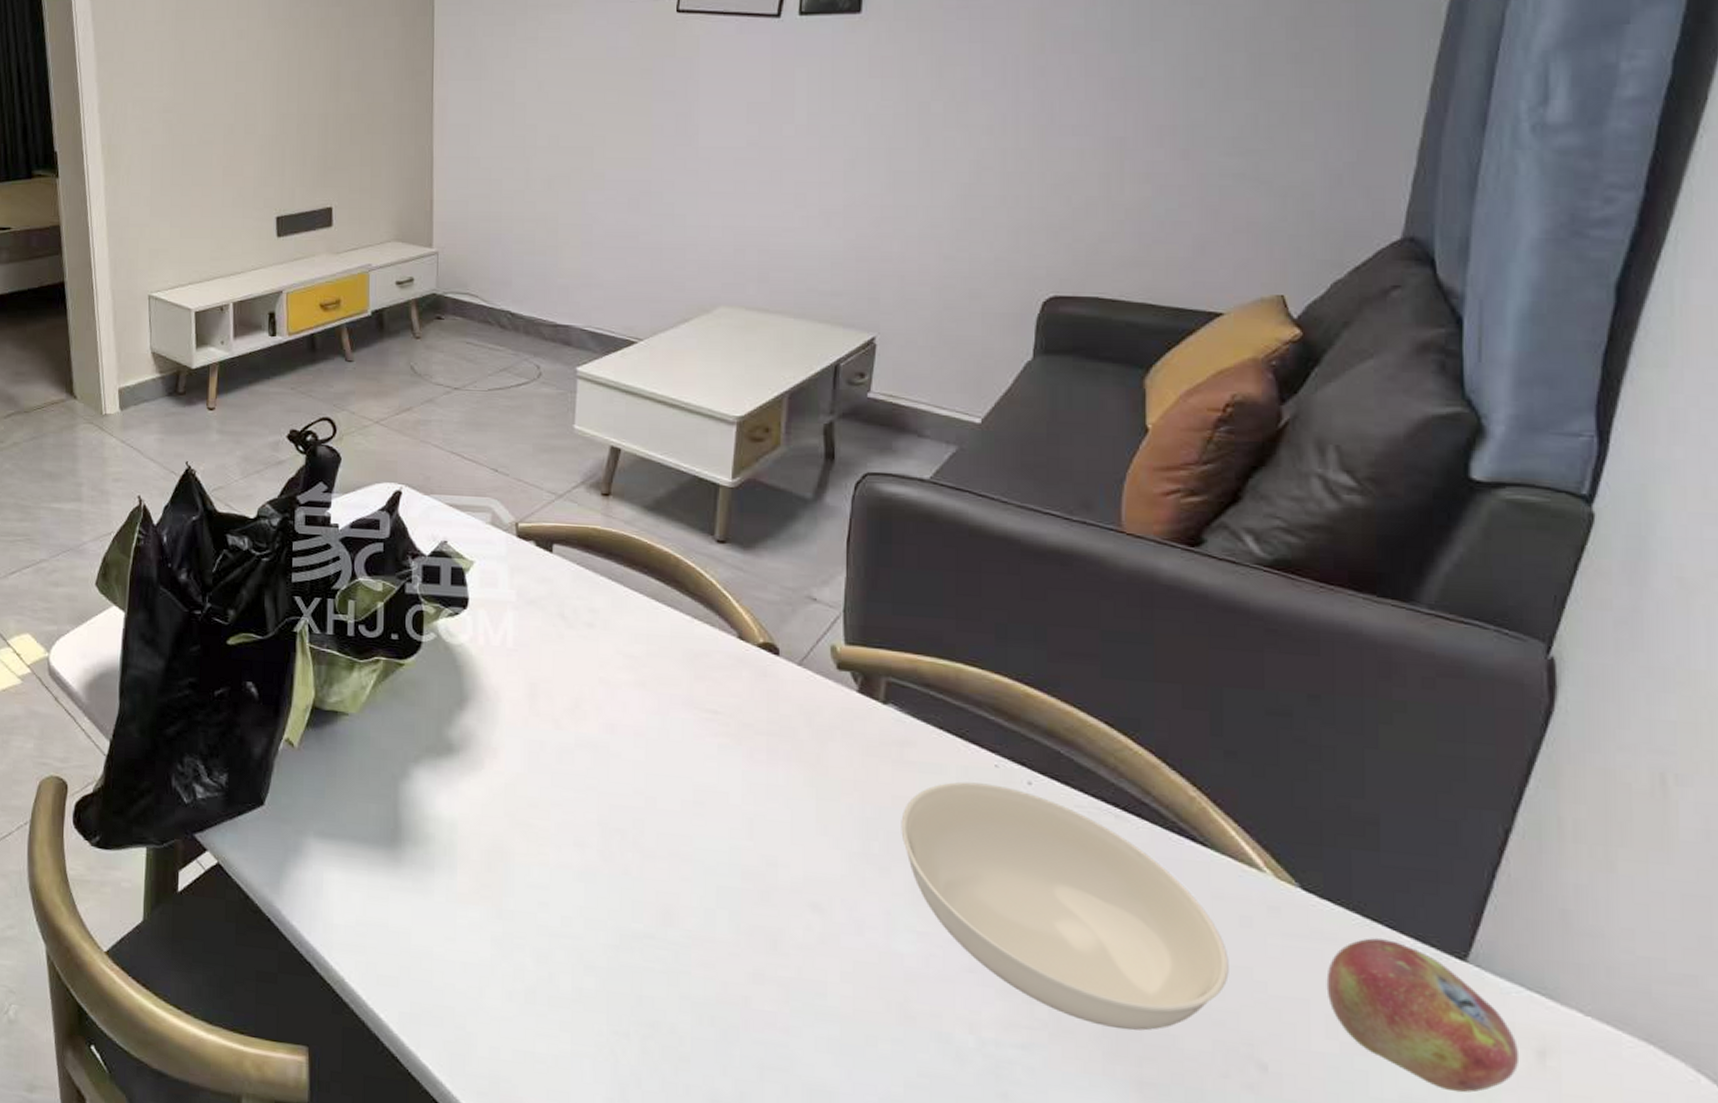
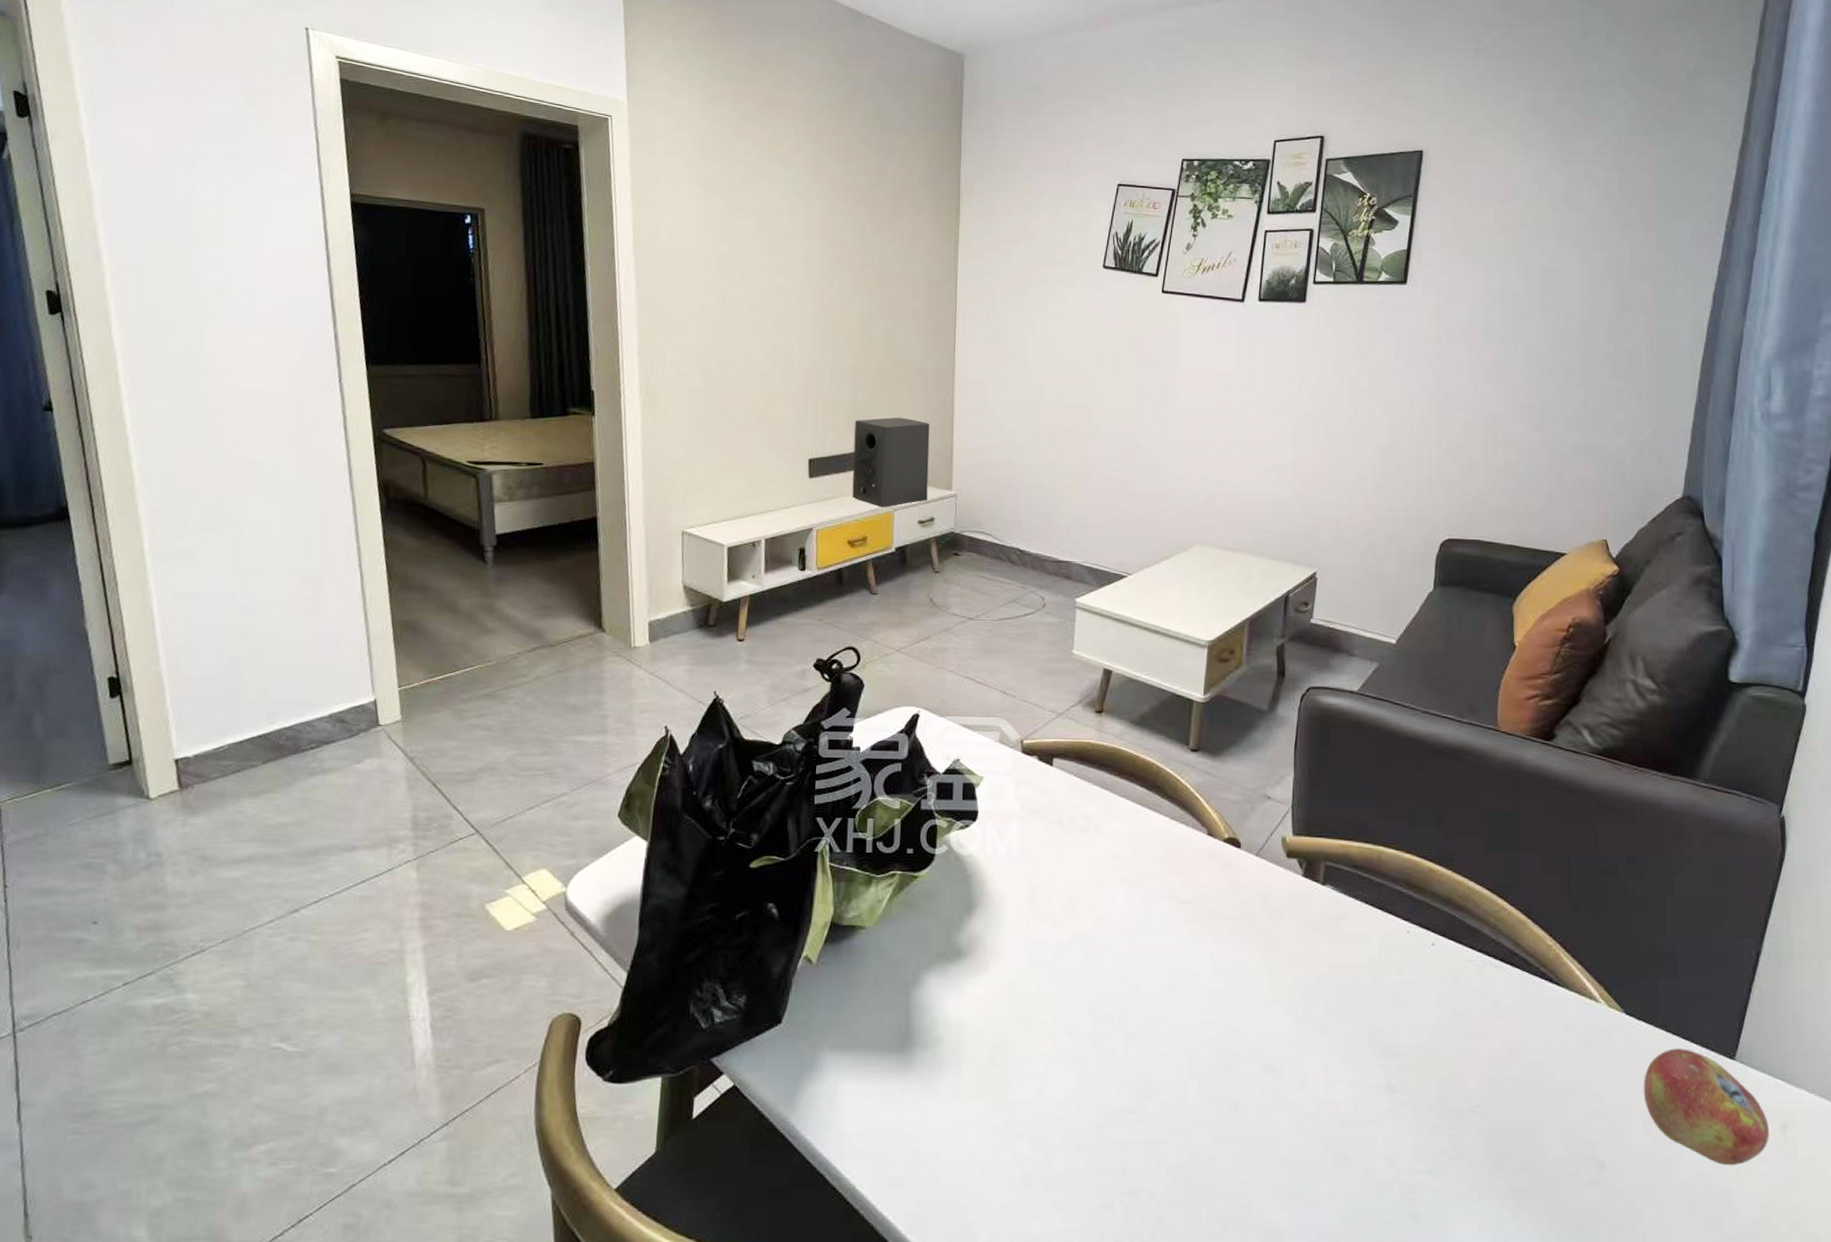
speaker: none [323,168,407,267] -> present [852,417,930,507]
bowl: present [901,781,1229,1031] -> none [1336,947,1577,1147]

